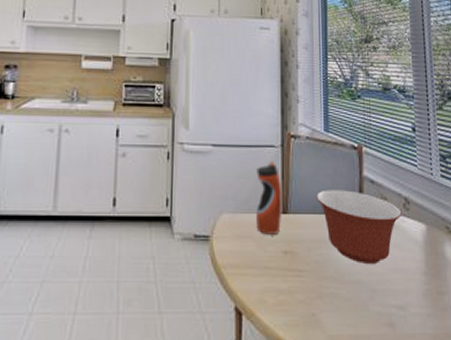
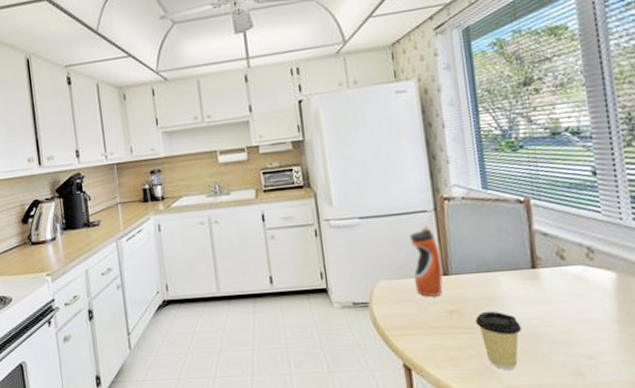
coffee cup: none [306,254,347,319] -> present [475,311,522,371]
mixing bowl: present [317,189,402,263] -> none [480,246,585,317]

